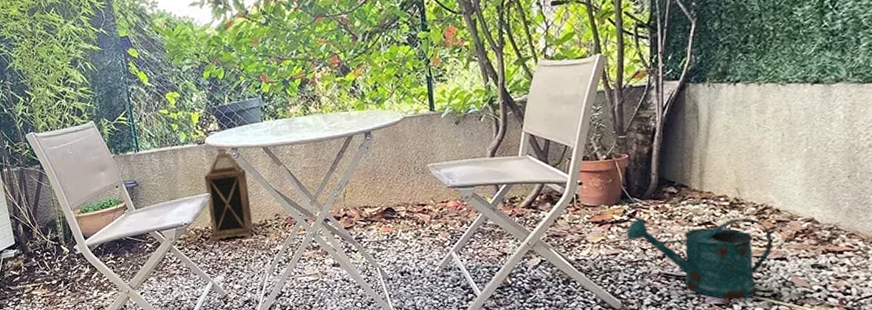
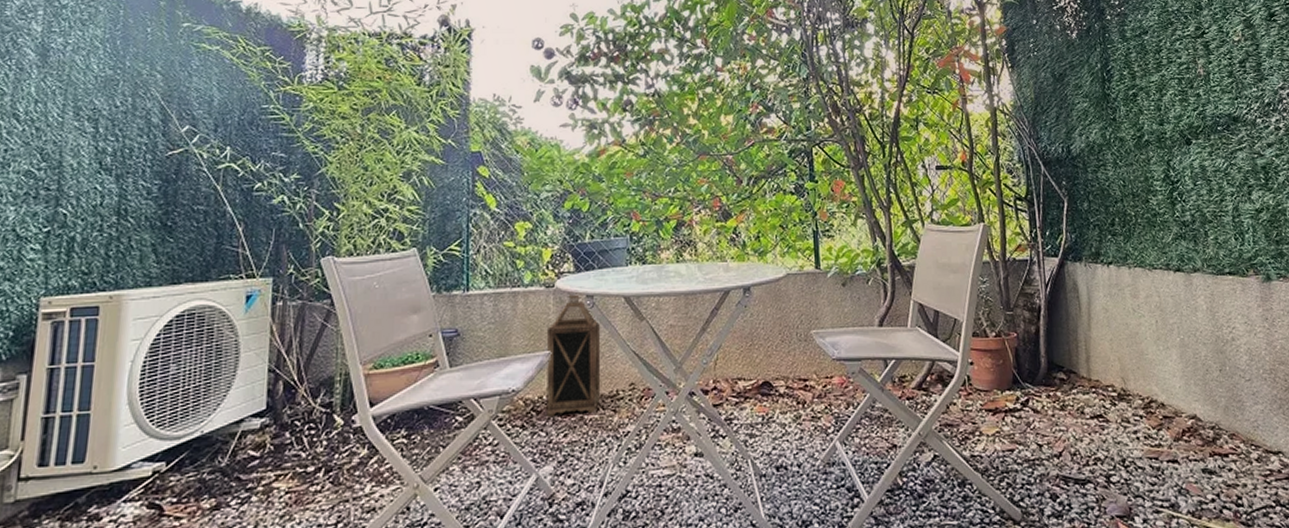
watering can: present [626,218,772,300] -> none [1020,409,1163,510]

